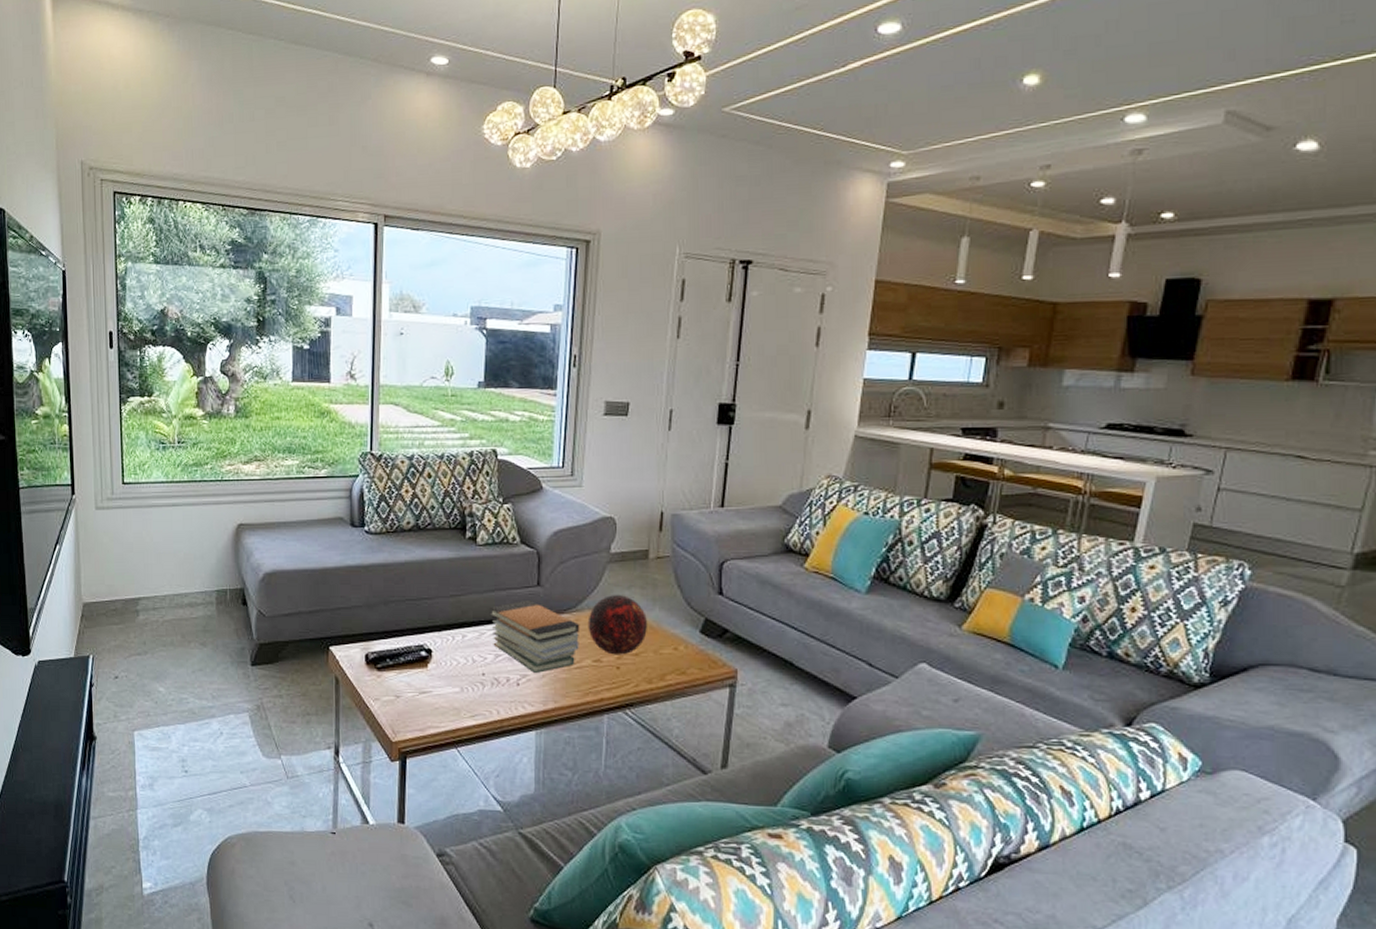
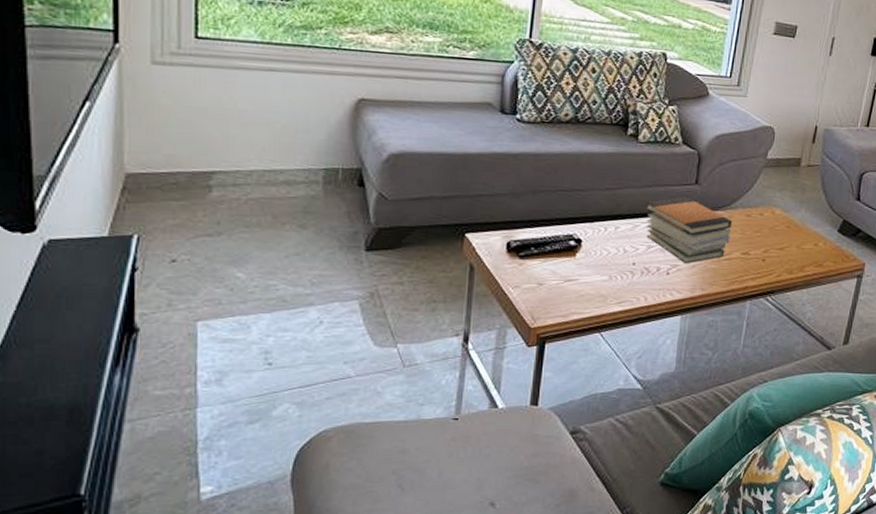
decorative orb: present [587,595,648,655] -> none [739,196,794,249]

